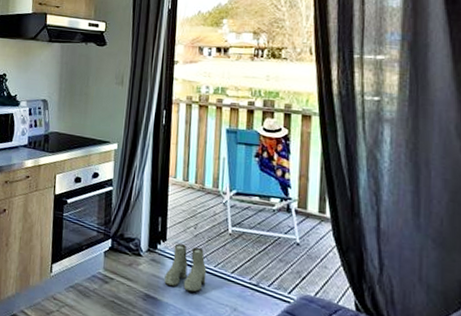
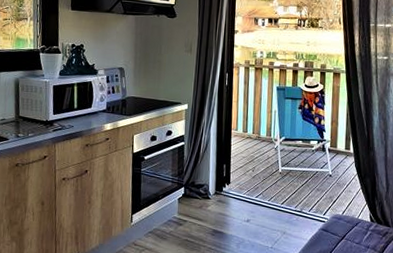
boots: present [164,243,207,293] -> none [229,185,263,224]

